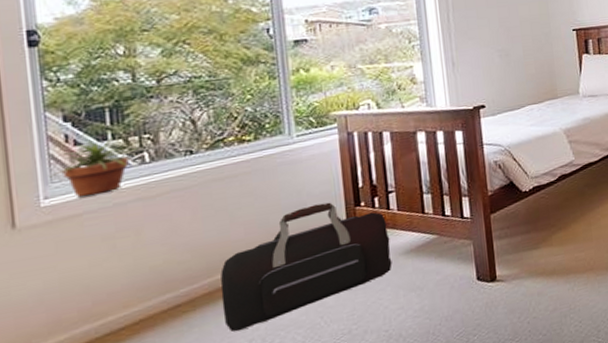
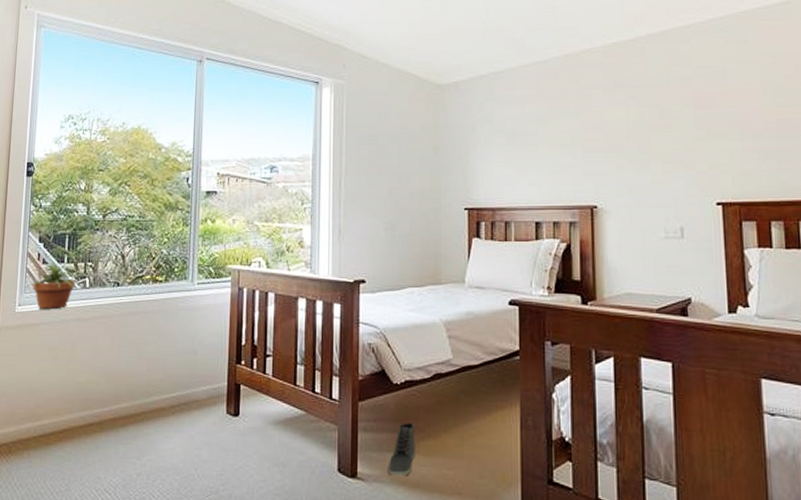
duffel bag: present [220,202,392,332] -> none [121,354,262,463]
sneaker: none [525,221,549,271] -> present [388,423,415,476]

